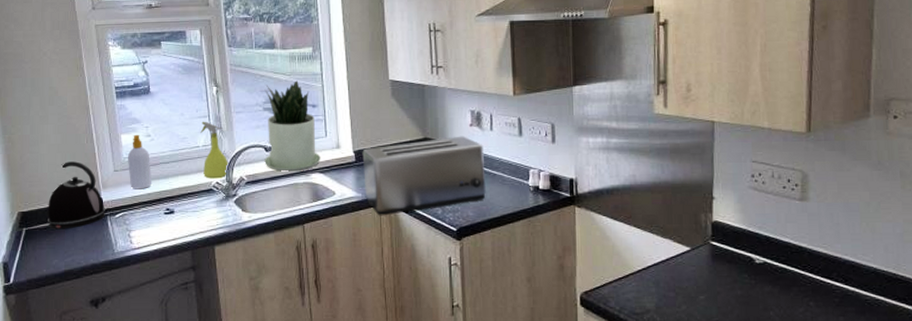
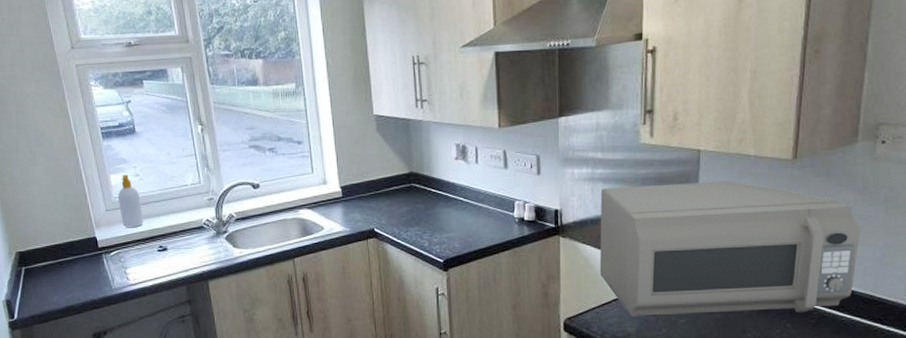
kettle: present [48,161,105,229] -> none [44,202,100,268]
spray bottle: present [200,121,230,179] -> none [188,159,219,216]
planter: present [264,80,321,172] -> none [250,117,308,208]
toaster: present [362,136,486,216] -> none [349,169,472,250]
microwave: none [616,152,879,291] -> present [599,180,860,316]

